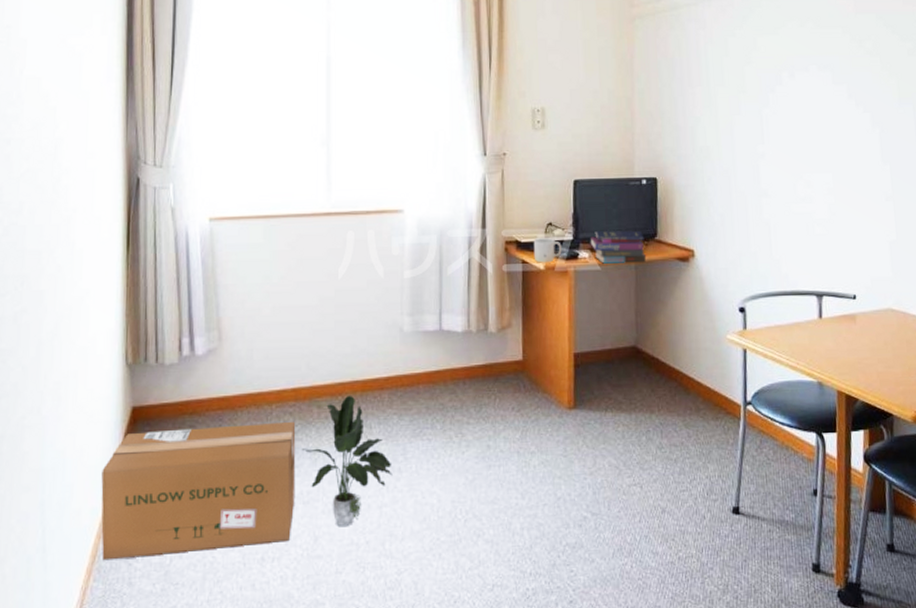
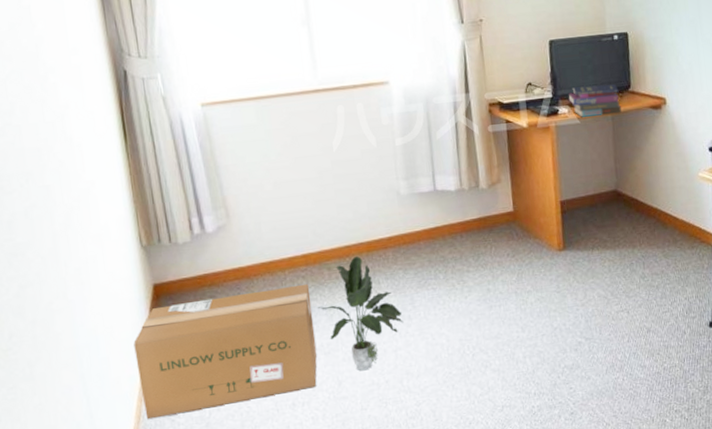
mug: present [533,238,562,263] -> none [515,97,543,122]

